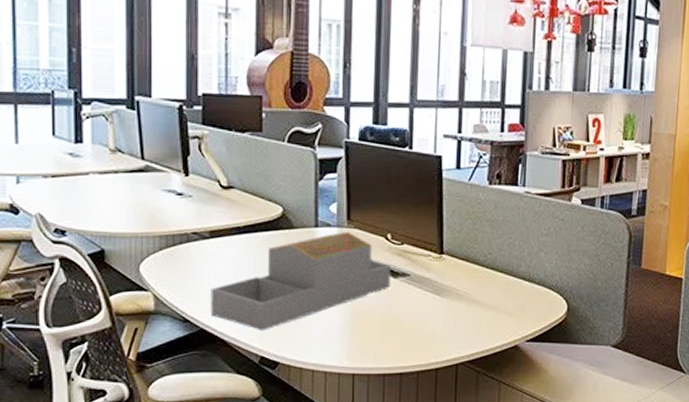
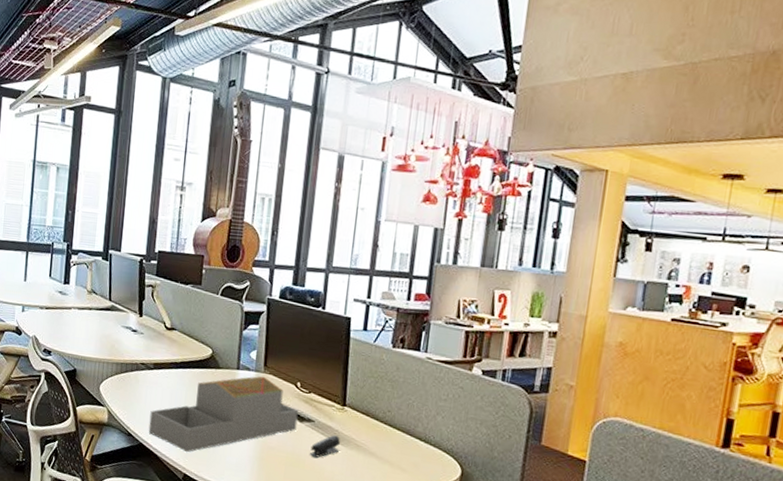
stapler: none [408,287,441,314] -> present [310,435,340,458]

